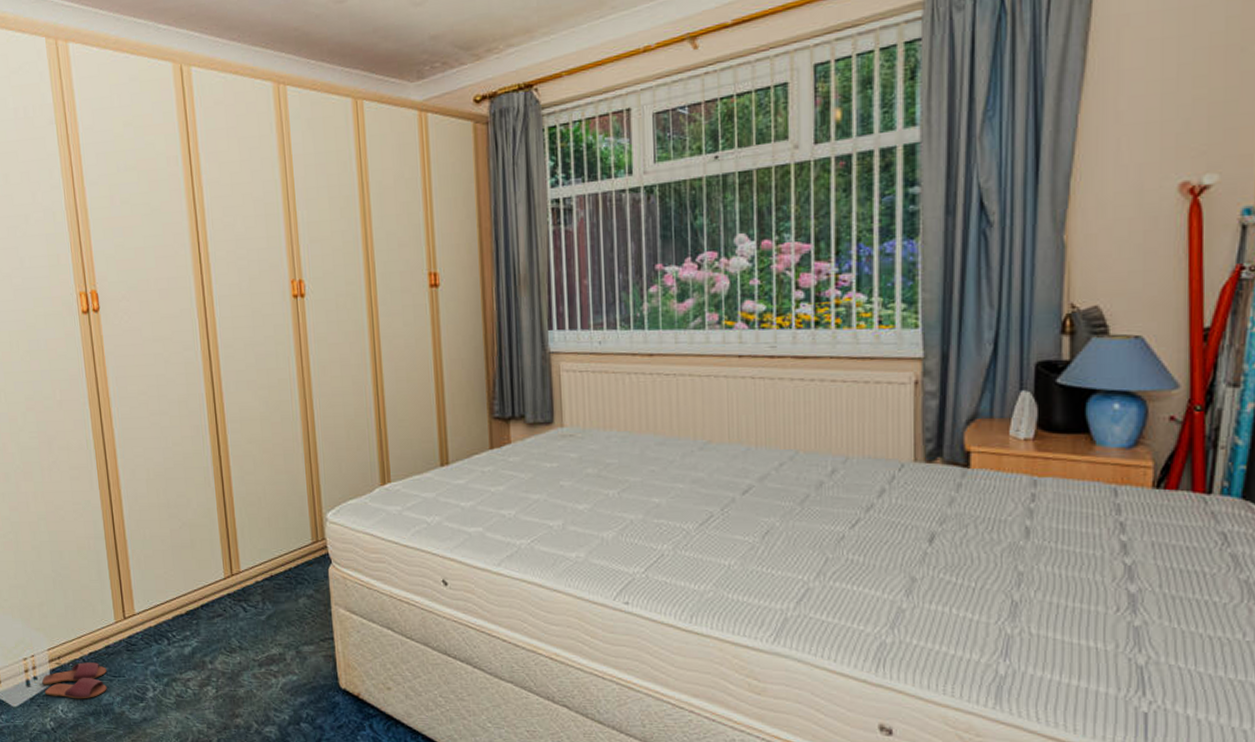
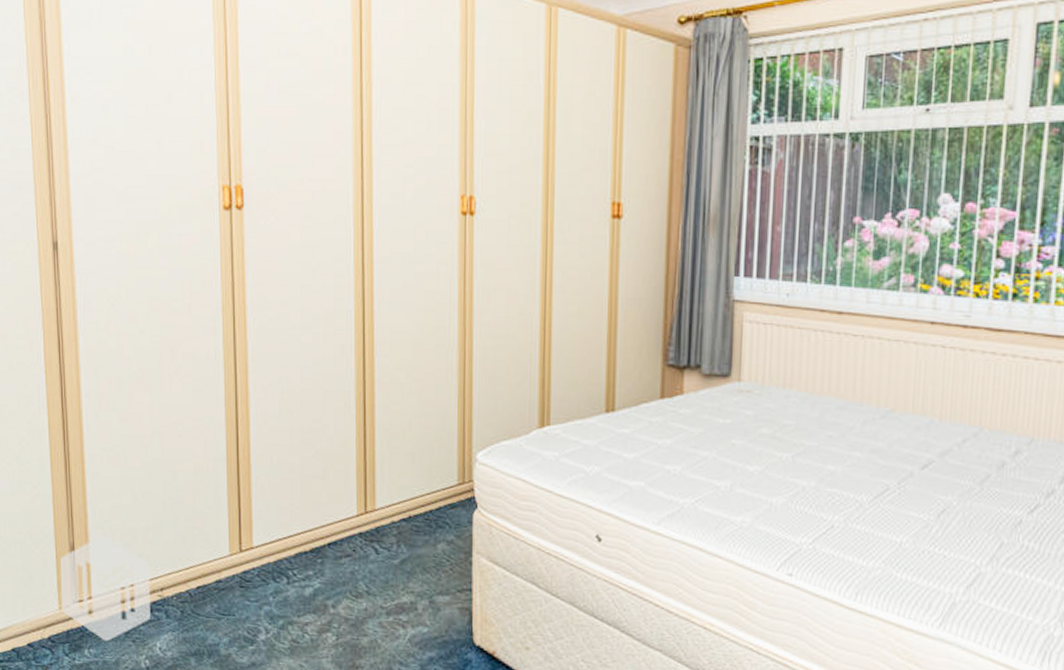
slippers: present [42,662,107,699] -> none [140,596,215,638]

